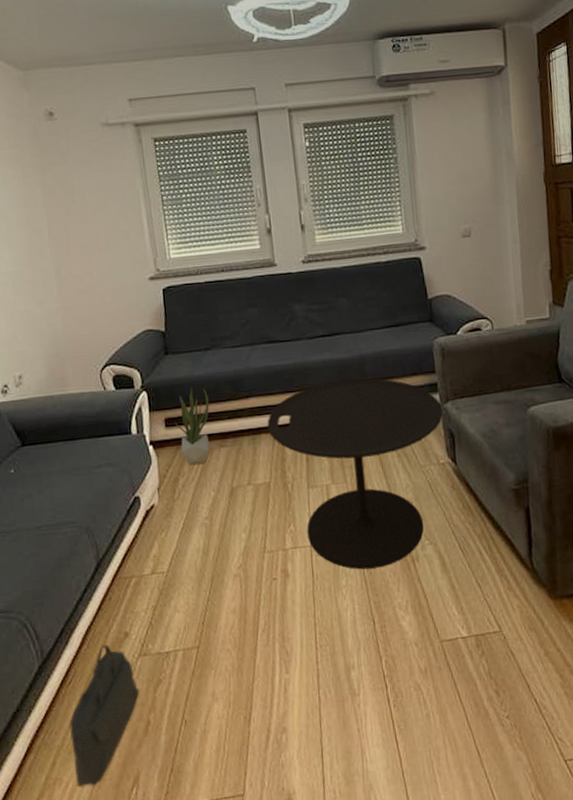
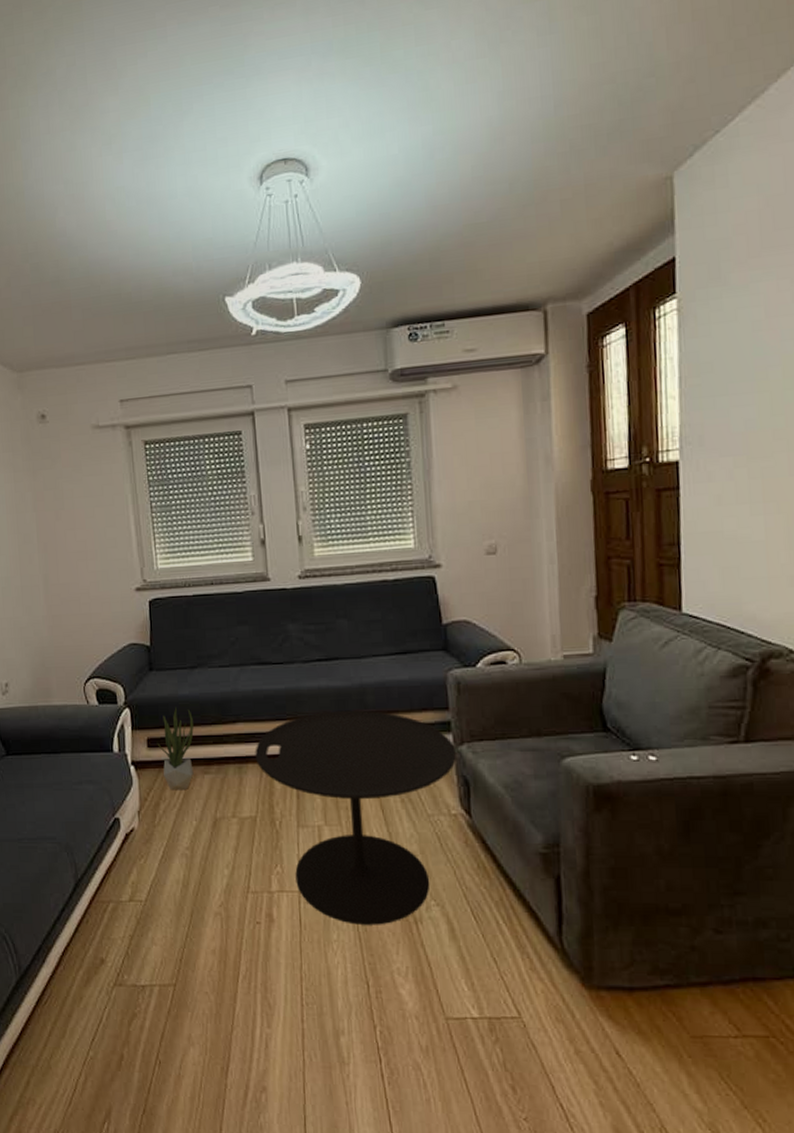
handbag: present [69,644,140,788] -> none [44,967,114,1112]

